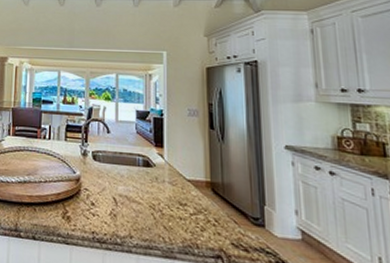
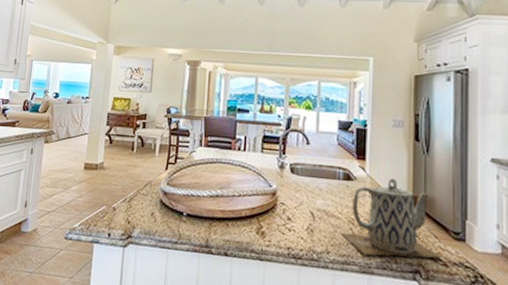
teapot: none [142,165,243,244] -> present [340,179,442,259]

